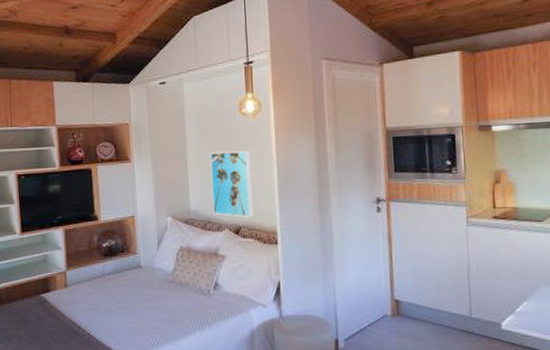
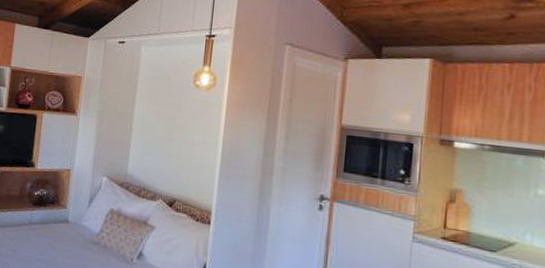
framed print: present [210,151,253,217] -> none [150,119,197,192]

